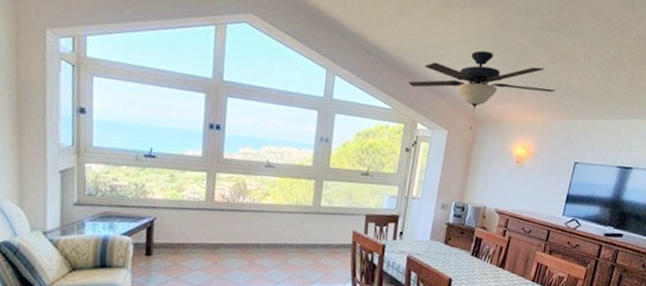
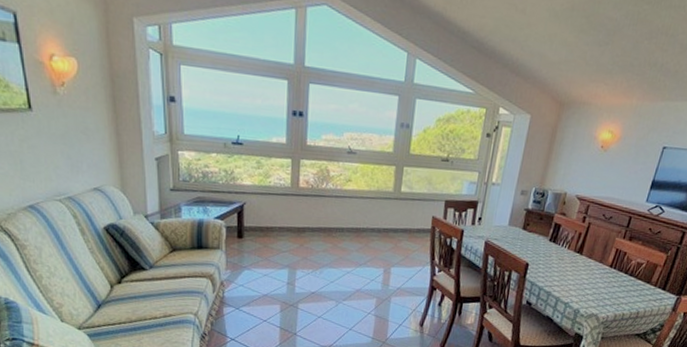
ceiling fan: present [407,50,556,130] -> none [490,28,649,114]

